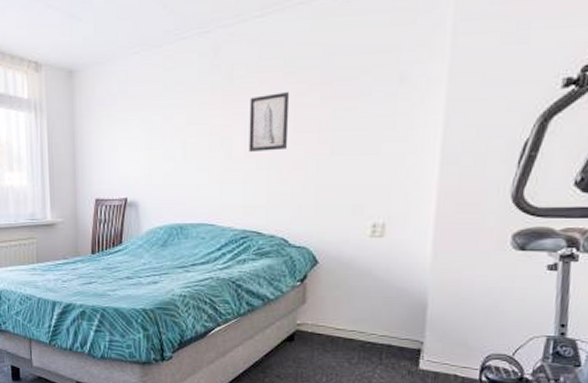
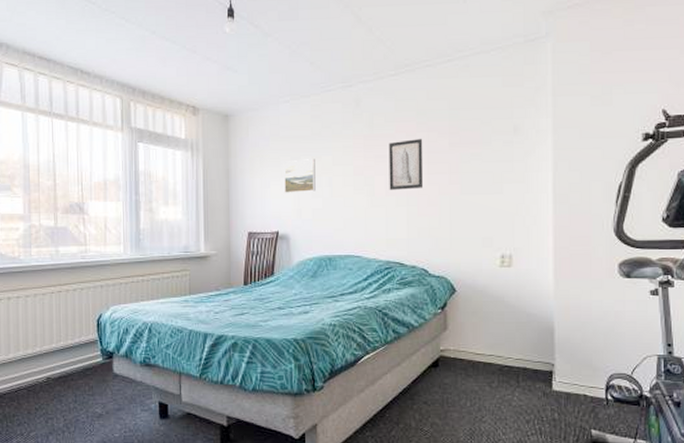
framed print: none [133,118,167,157] -> present [284,159,316,193]

